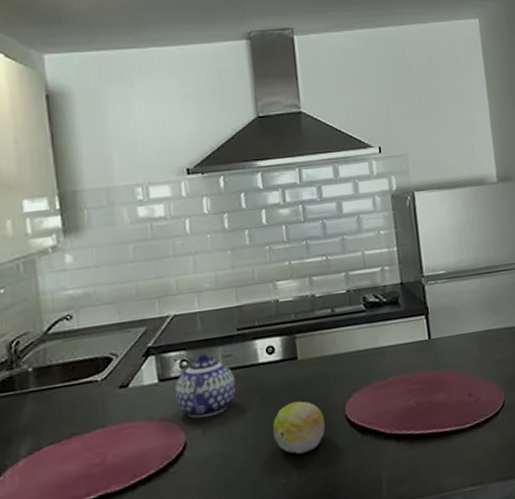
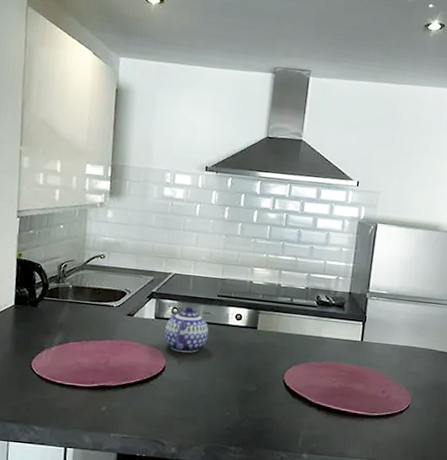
fruit: present [272,401,325,454] -> none [227,359,267,398]

